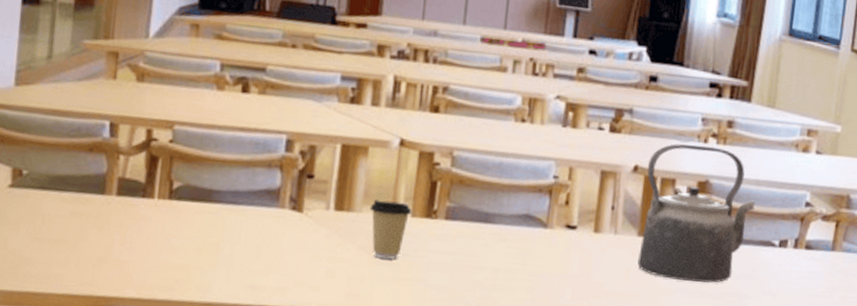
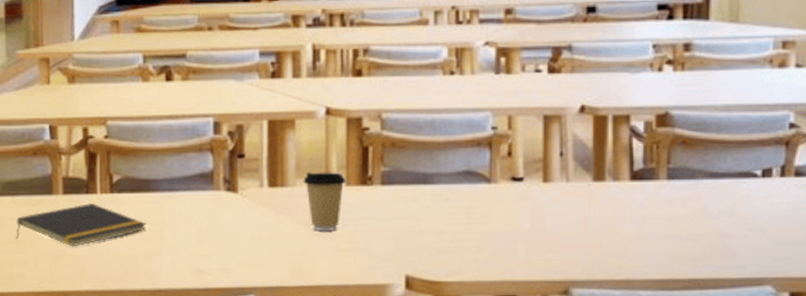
notepad: none [58,207,204,252] -> present [16,202,147,247]
kettle: present [637,144,756,283] -> none [595,74,728,226]

